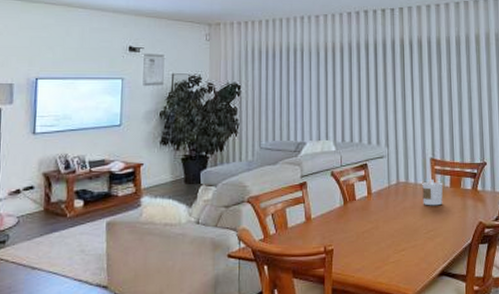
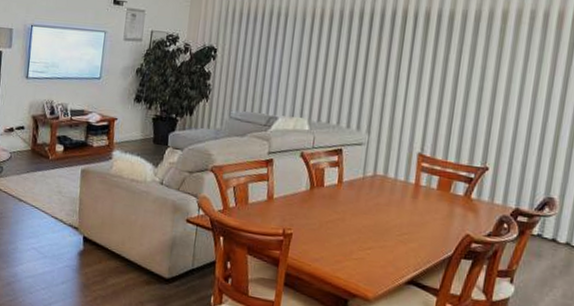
candle: present [422,180,443,206] -> none [400,177,428,208]

